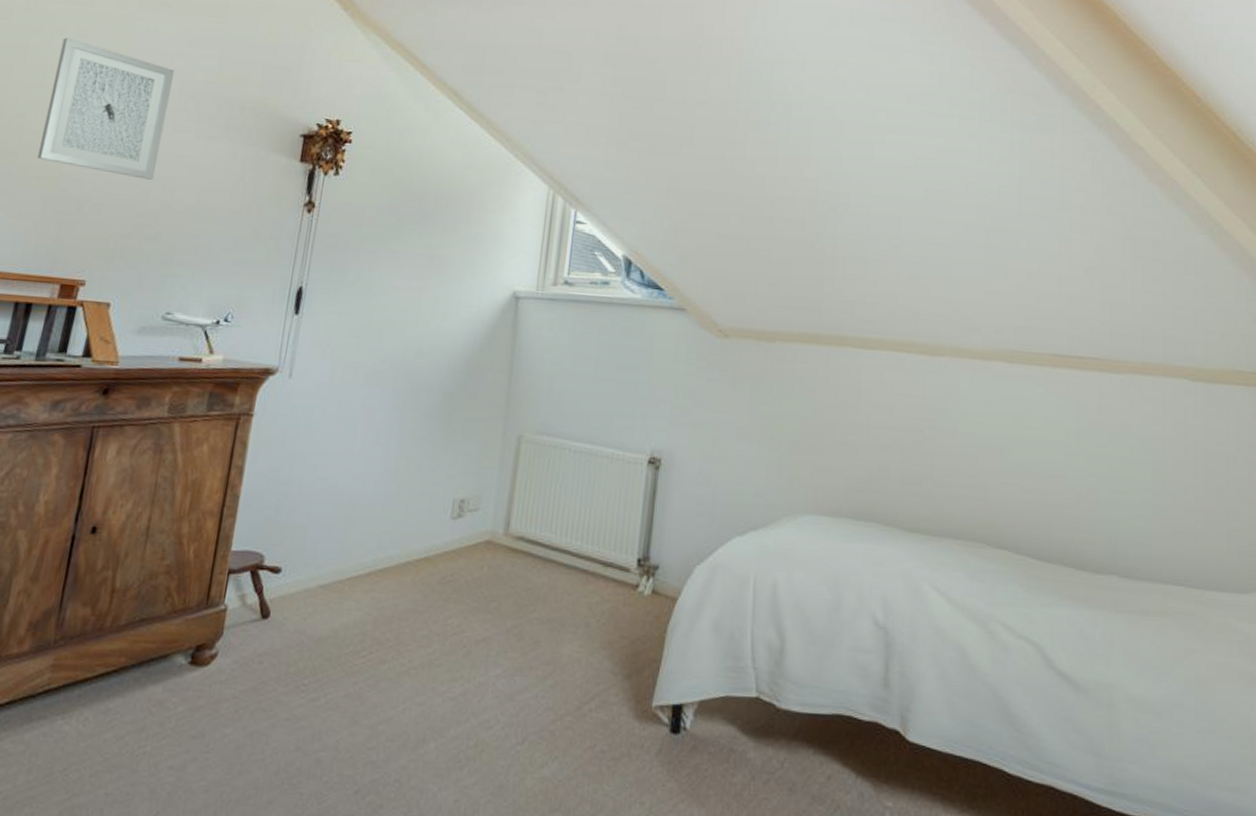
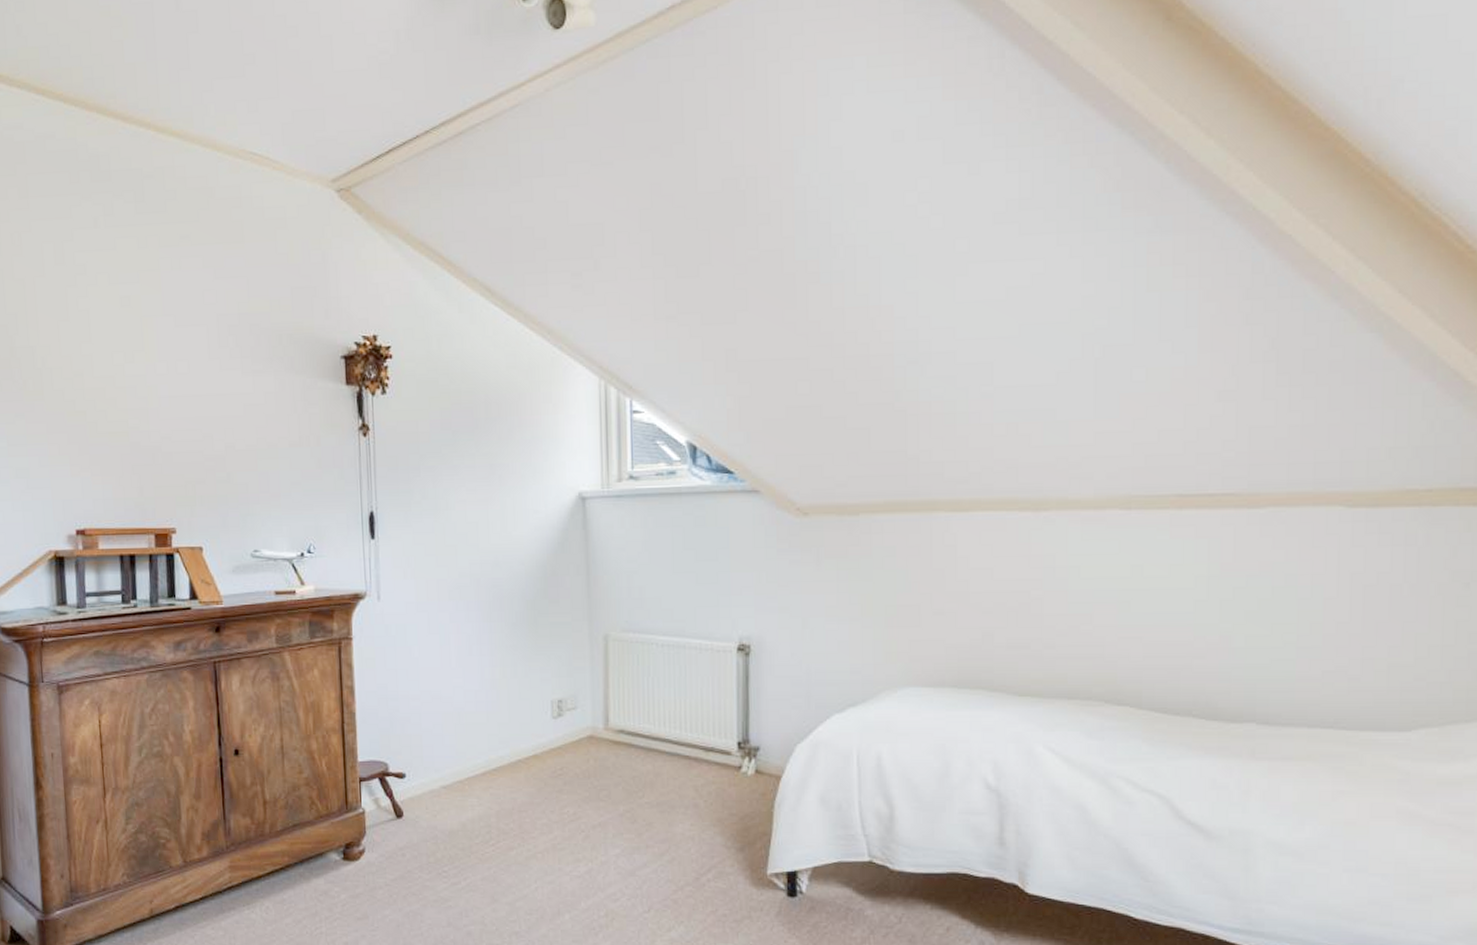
wall art: present [38,37,175,180] -> none [97,287,213,423]

